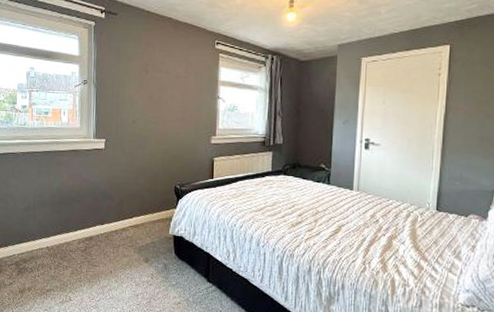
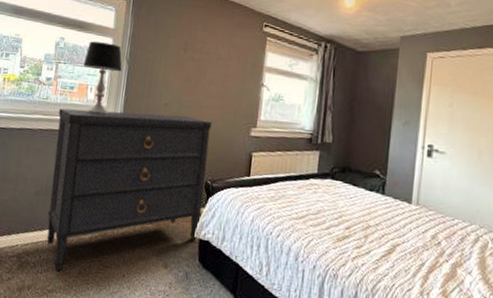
dresser: none [37,130,177,274] -> present [47,108,213,272]
table lamp: none [54,69,90,136] -> present [83,41,122,116]

